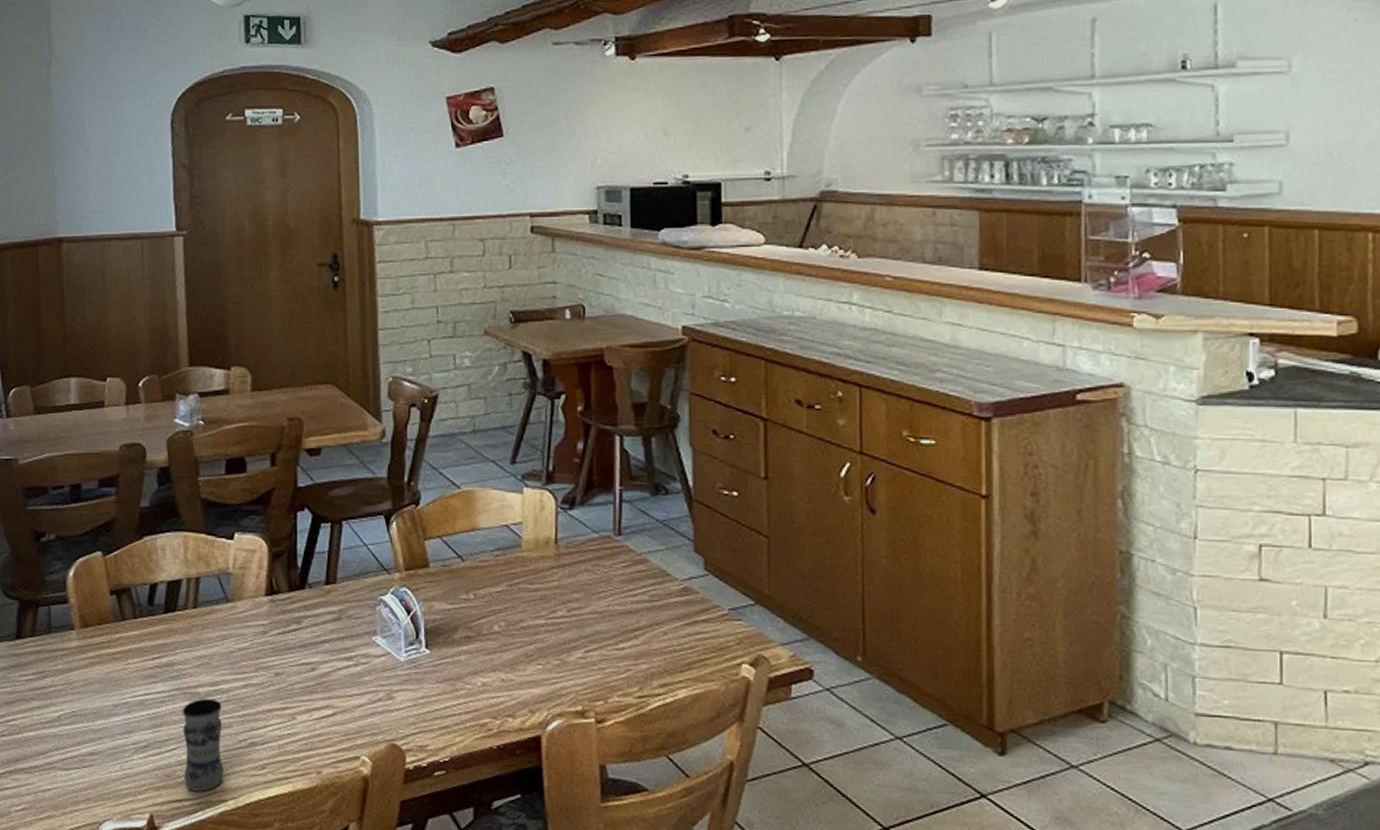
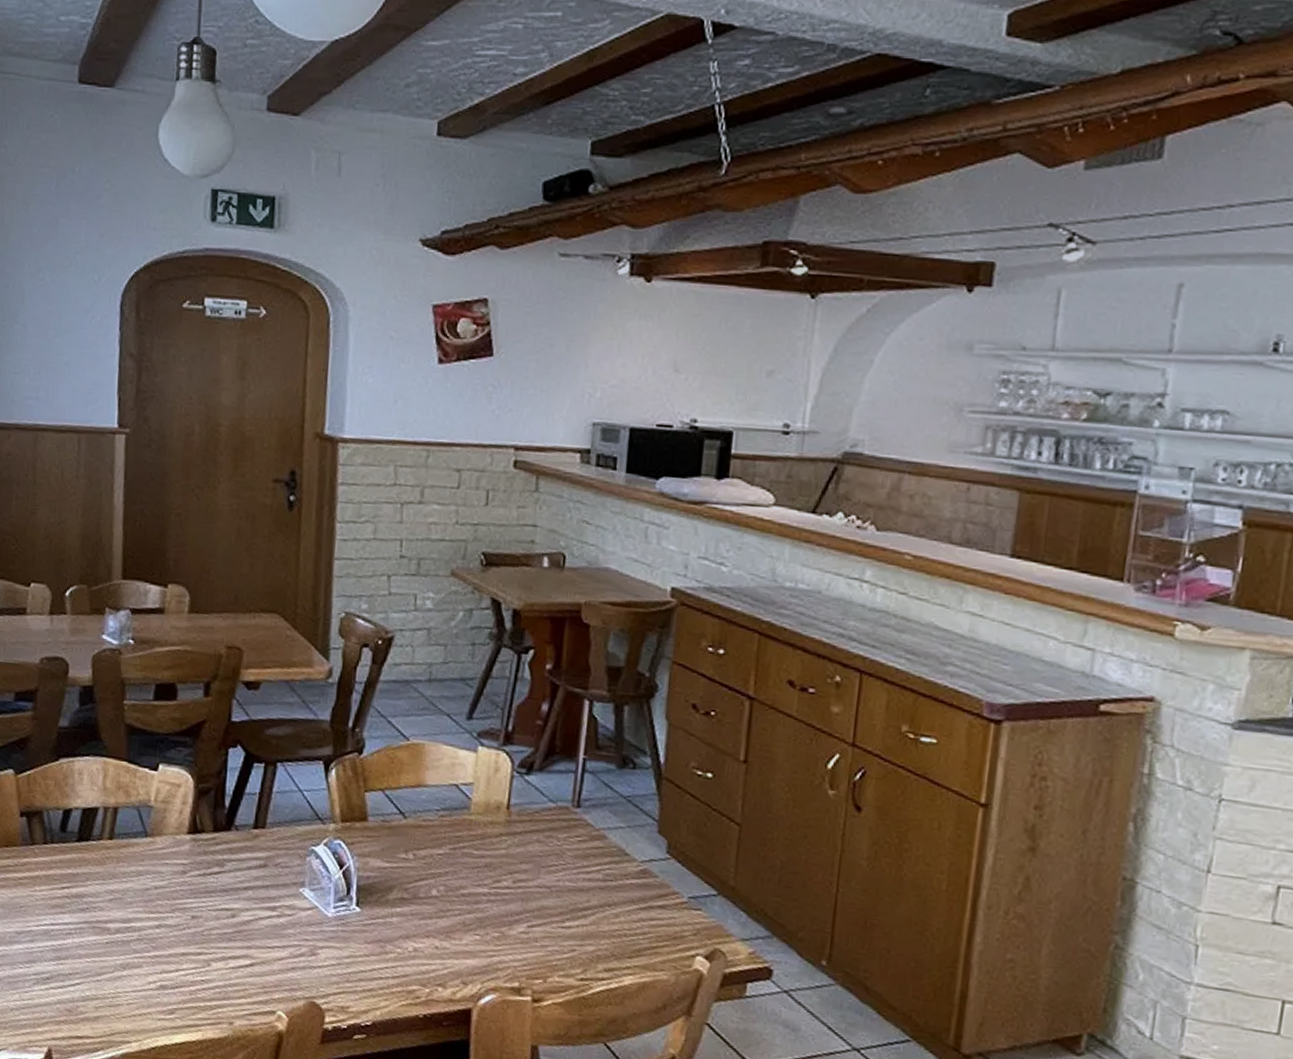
jar: present [182,698,223,792] -> none [86,934,132,1031]

